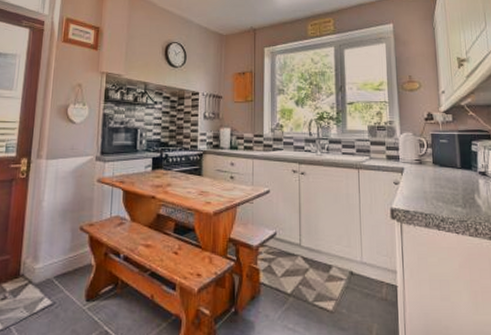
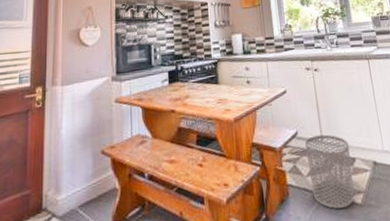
waste bin: none [283,239,328,313] -> present [305,134,355,209]

